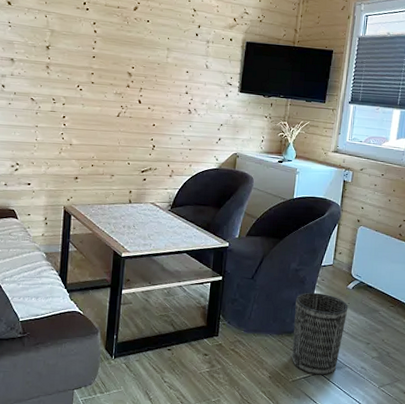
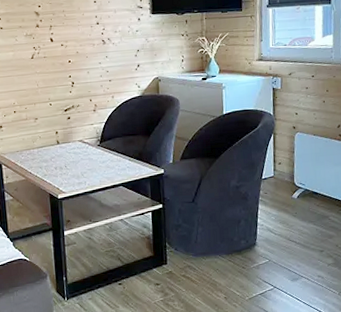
wastebasket: present [292,292,348,375] -> none [241,206,296,290]

